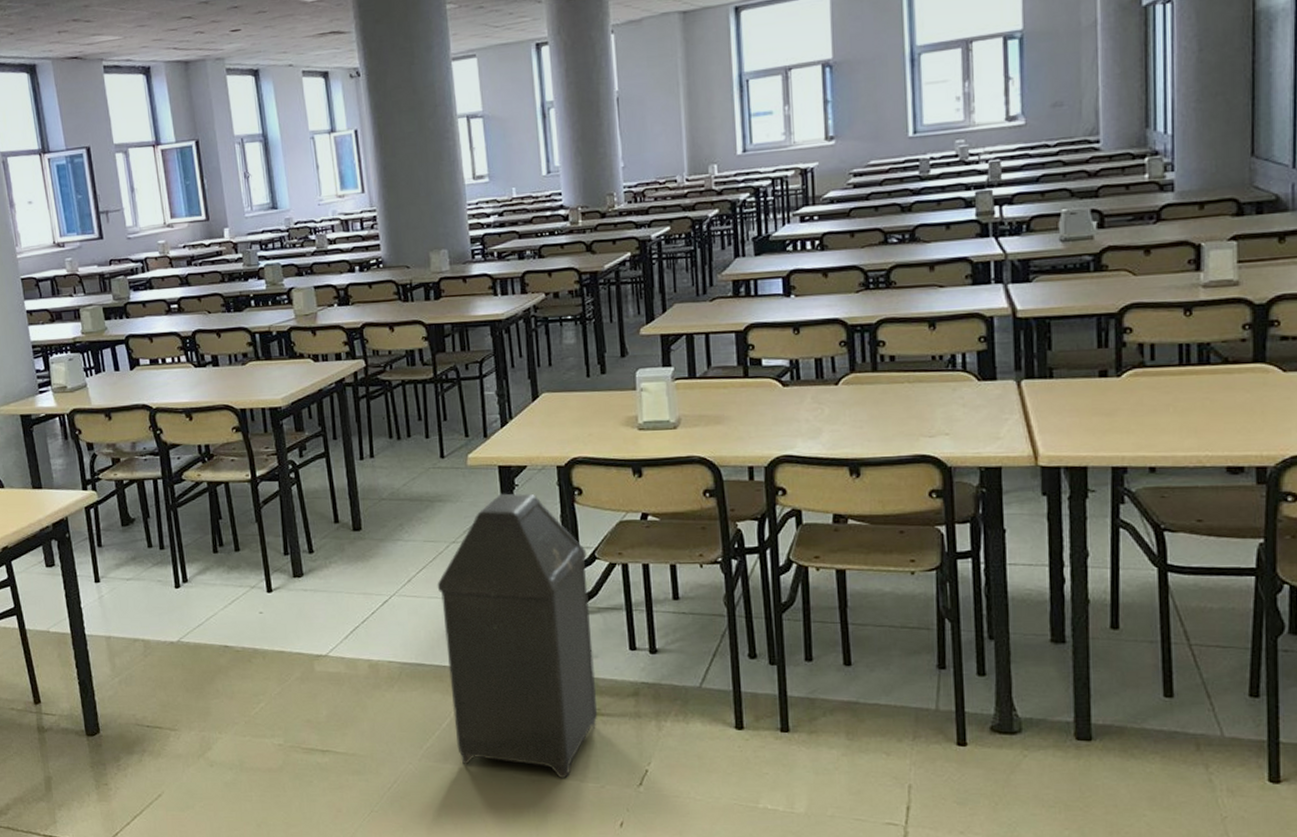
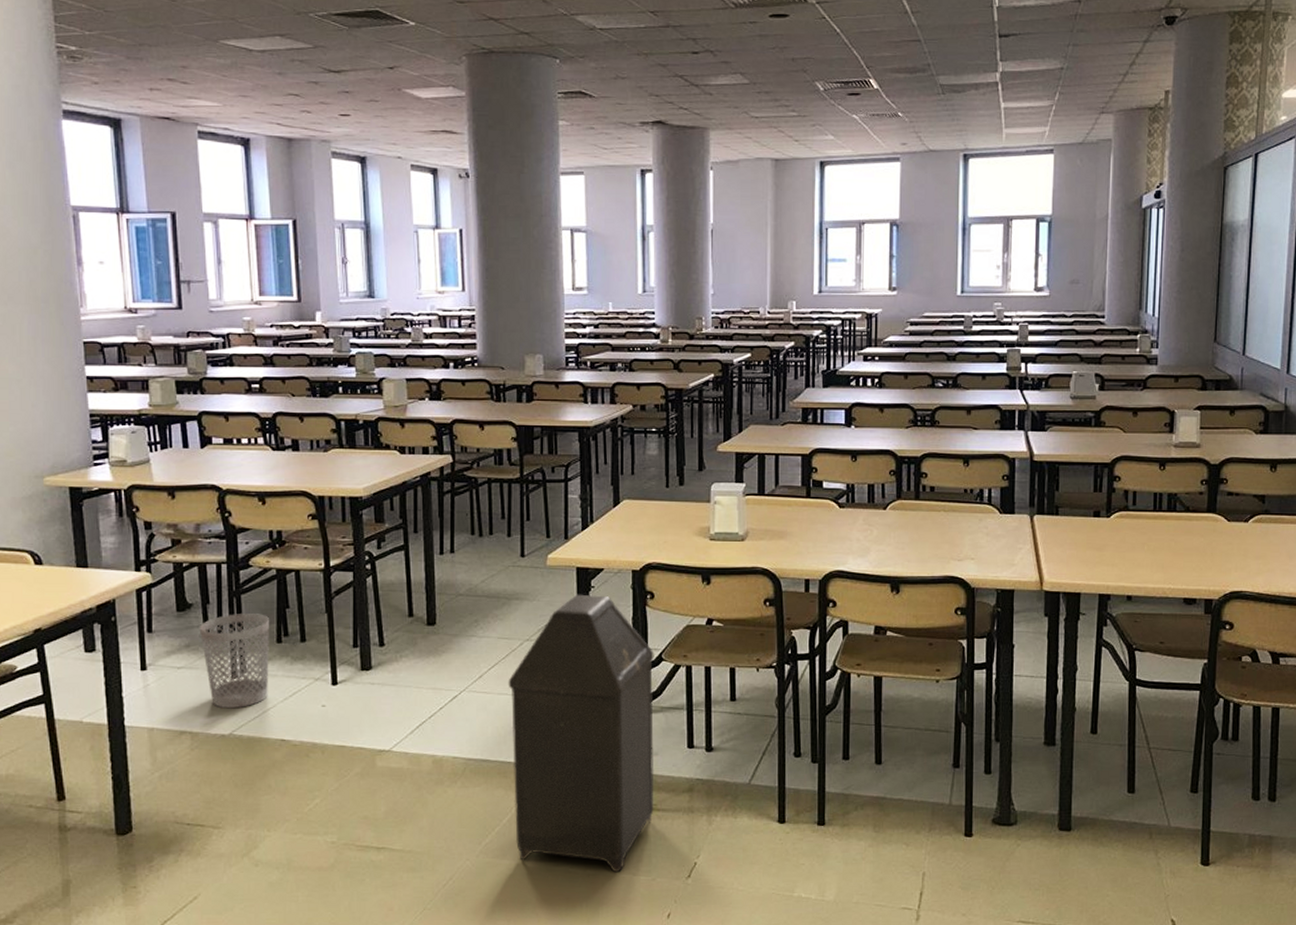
wastebasket: none [143,525,209,617] -> present [200,614,269,709]

